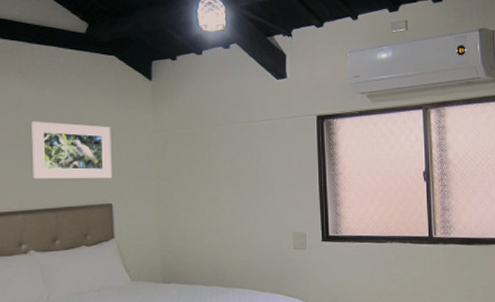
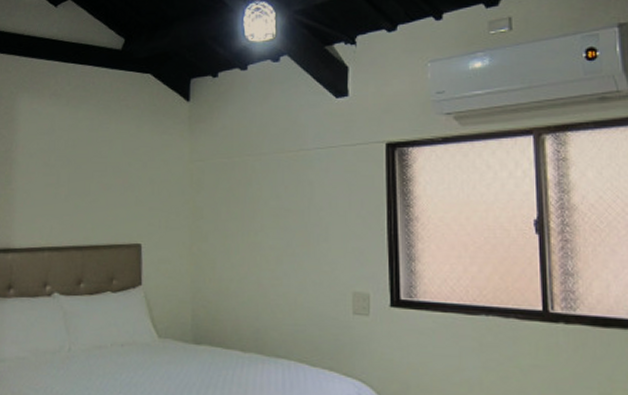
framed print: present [31,121,113,179] -> none [61,148,144,215]

